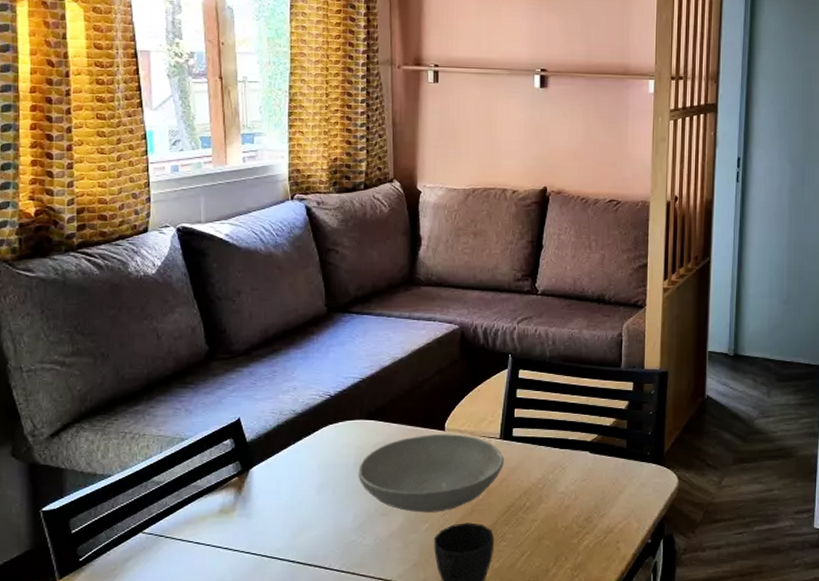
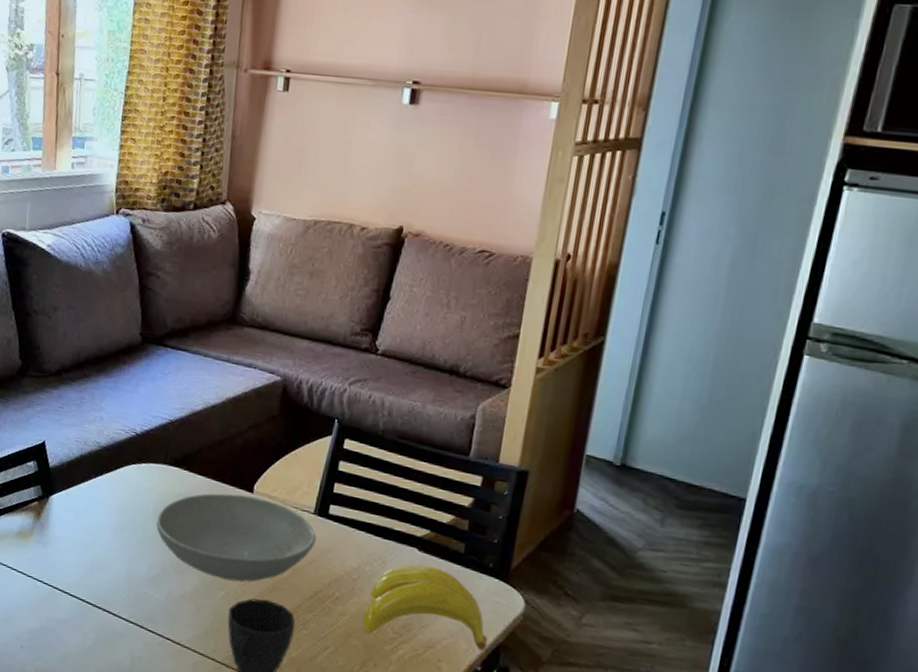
banana: none [552,464,654,532] -> present [363,565,488,651]

